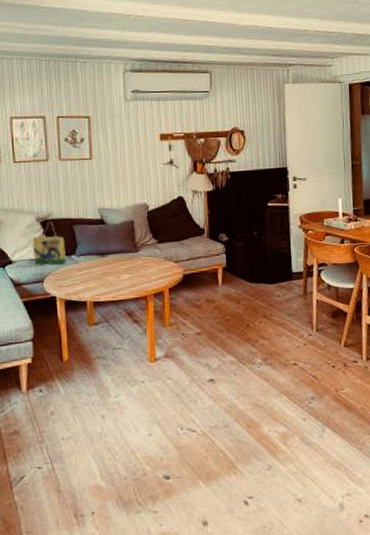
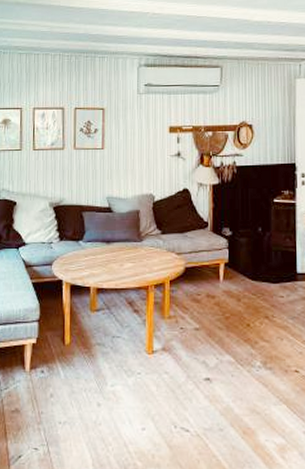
home sign: present [33,221,66,265] -> none [45,206,74,250]

